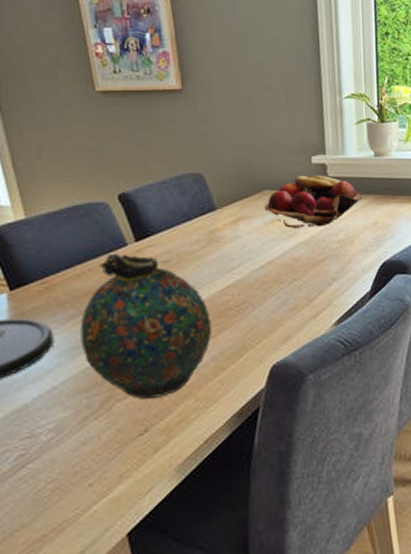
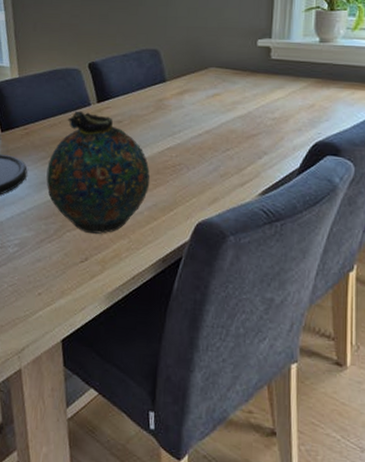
fruit basket: present [264,175,363,228] -> none [208,56,302,104]

